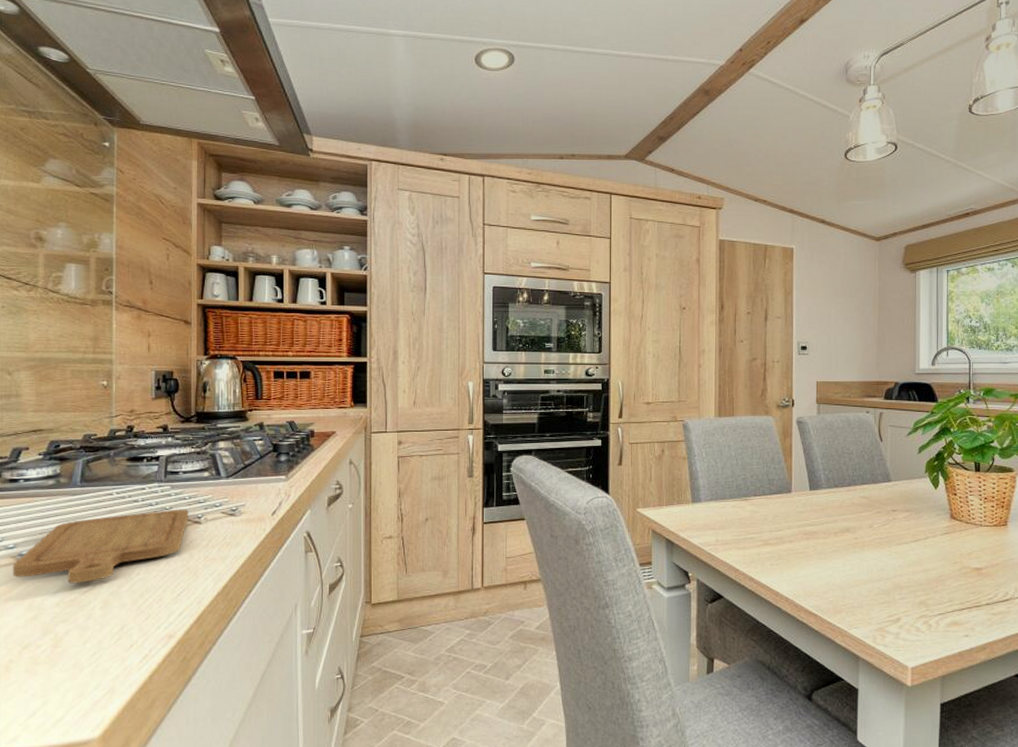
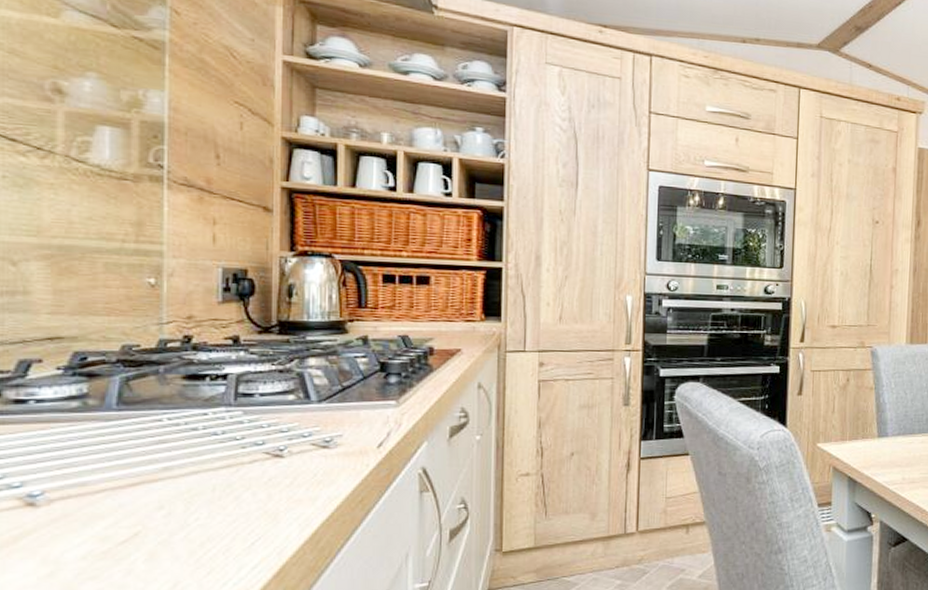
chopping board: present [13,509,189,584] -> none [19,439,267,531]

